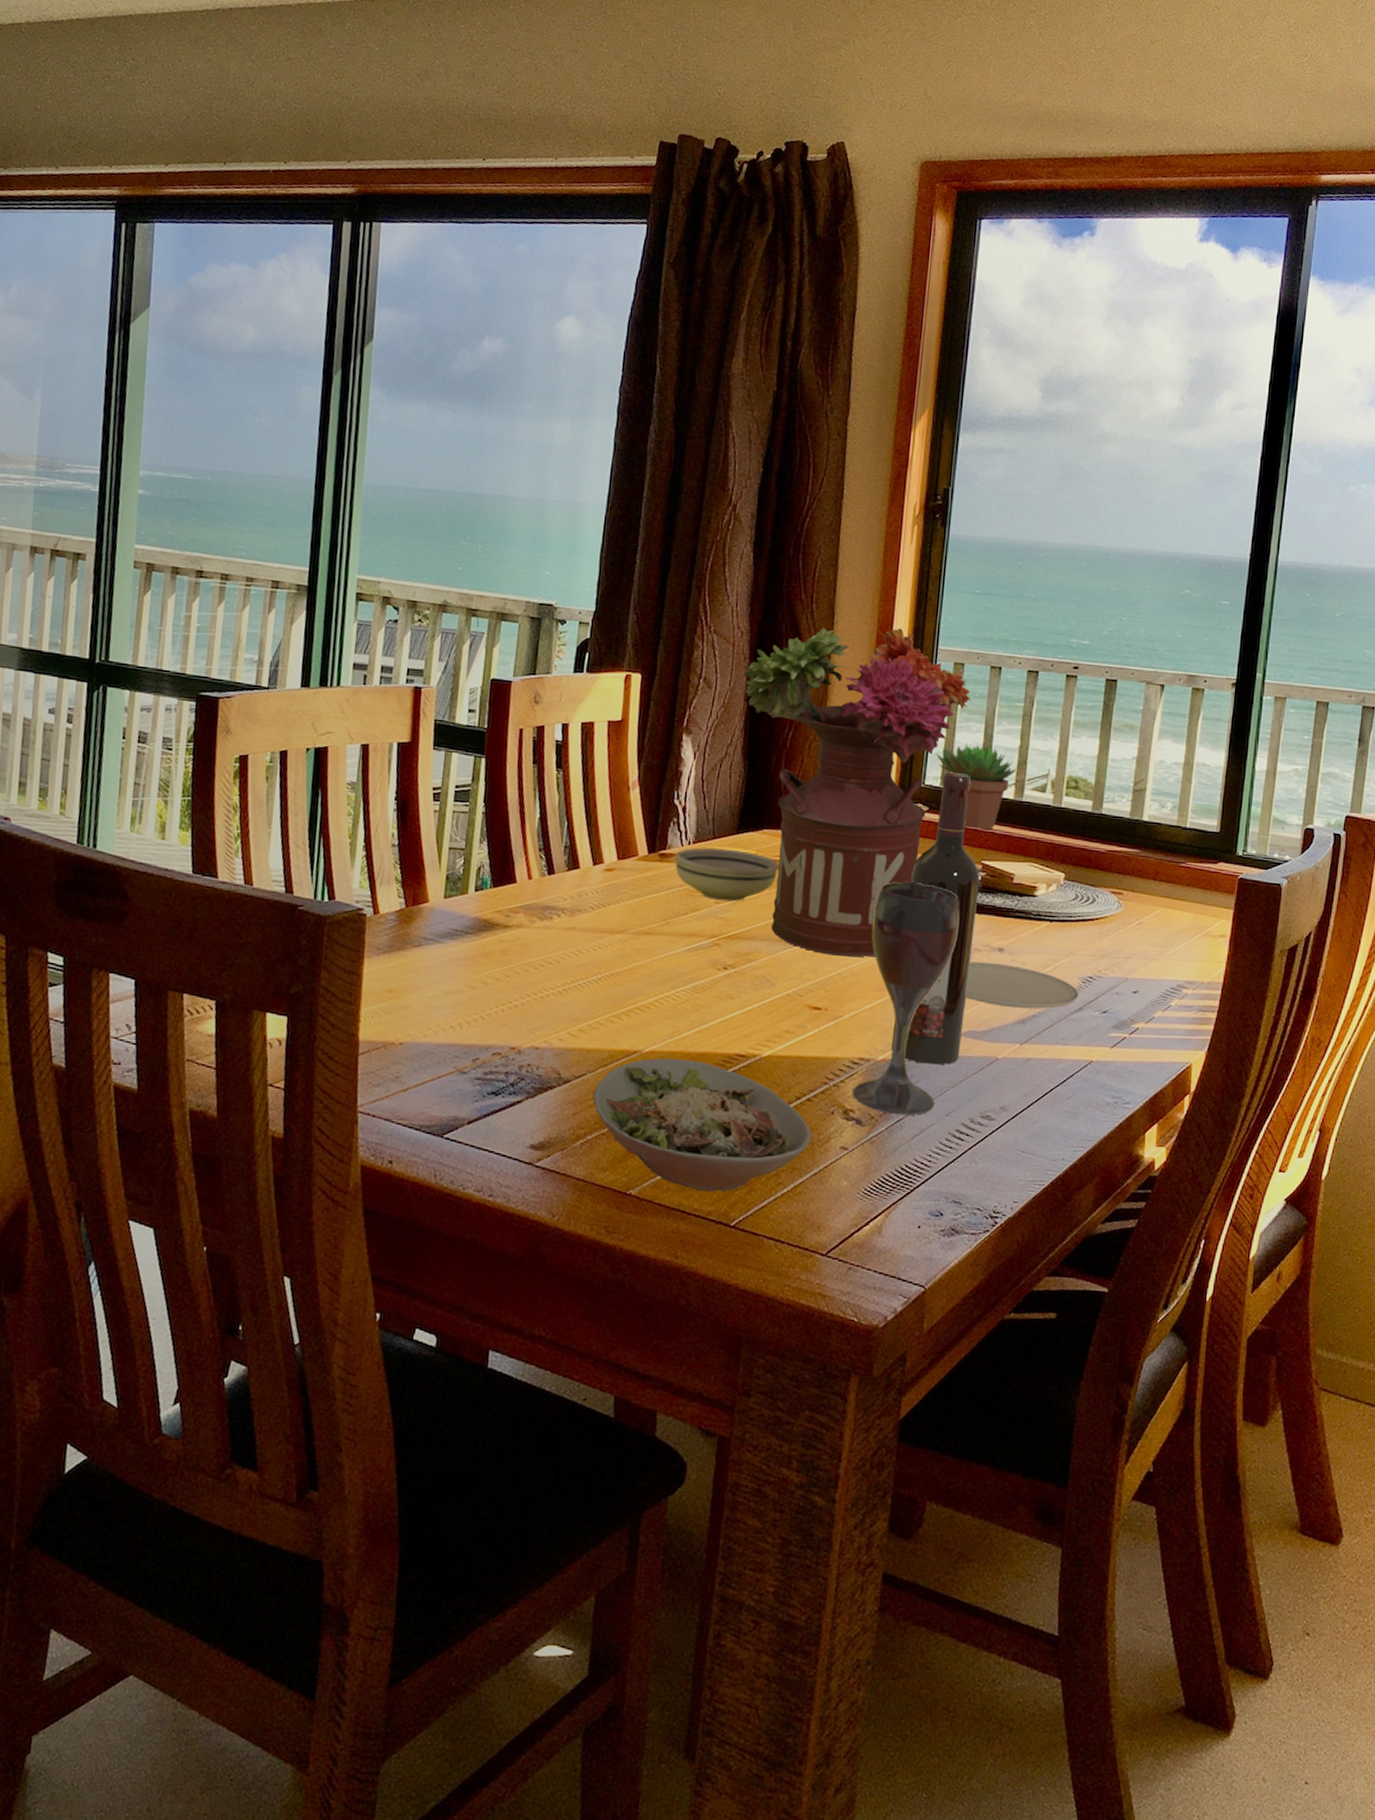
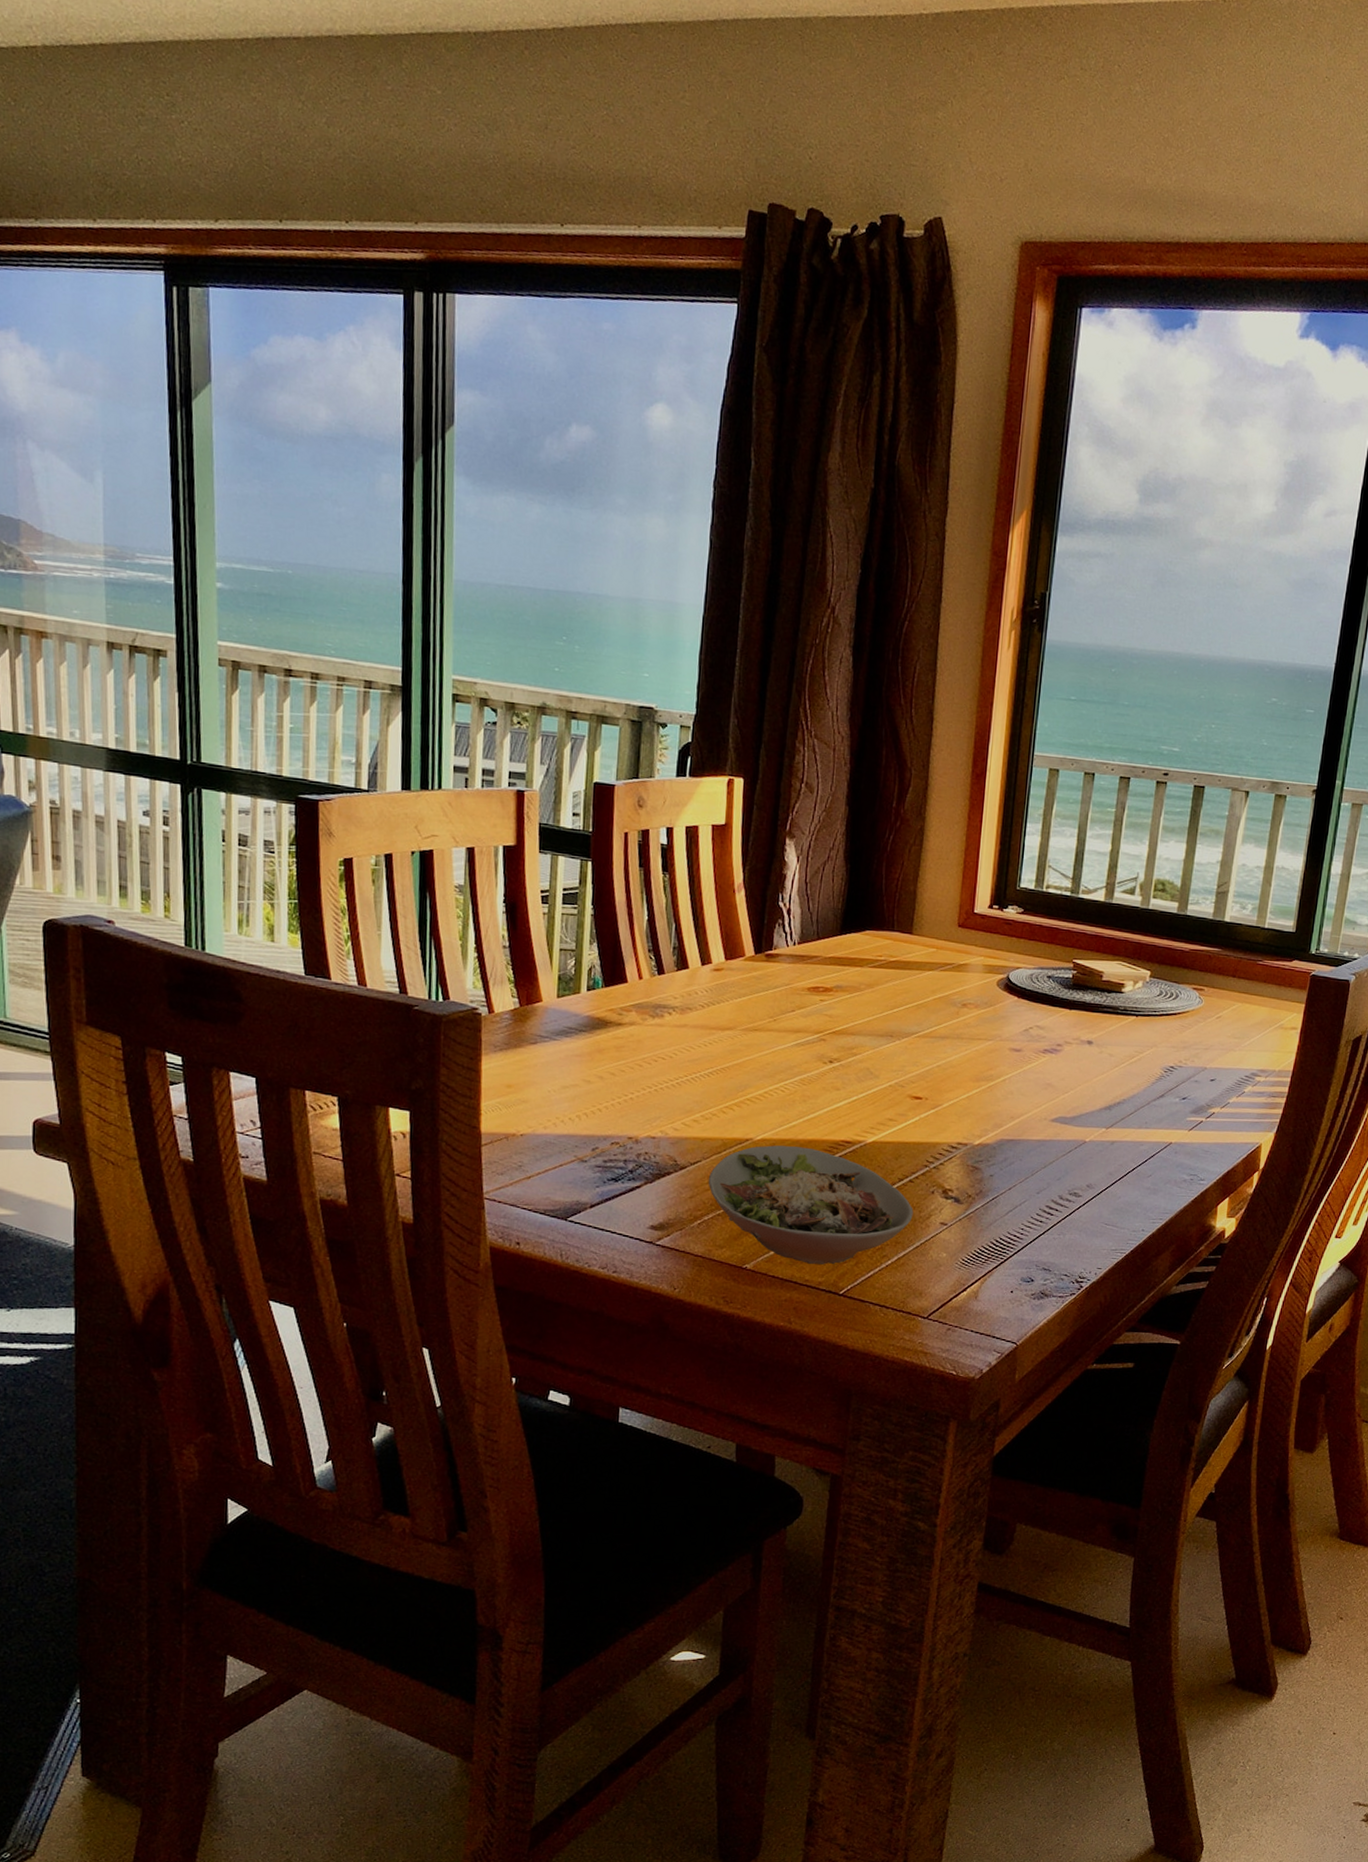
bowl: present [675,847,778,902] -> none [781,948,880,999]
flower arrangement: present [742,627,970,958] -> none [843,732,1064,1051]
cup: present [851,881,960,1116] -> none [950,979,1053,1194]
wine bottle: present [891,772,980,1065] -> none [987,875,1072,1148]
succulent plant: present [936,744,1017,830] -> none [1031,848,1108,931]
plate: present [964,961,1079,1009] -> none [1055,1053,1161,1097]

